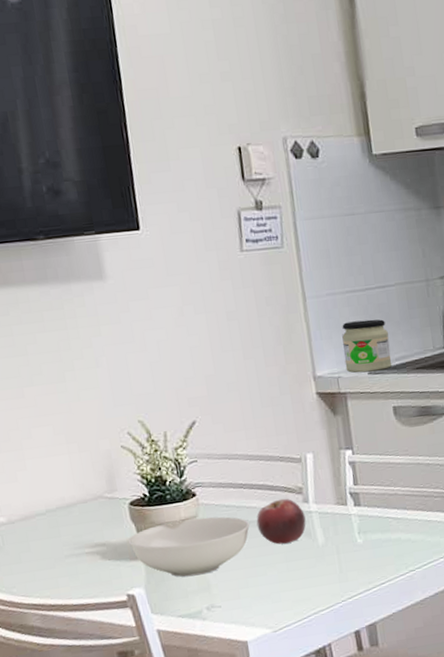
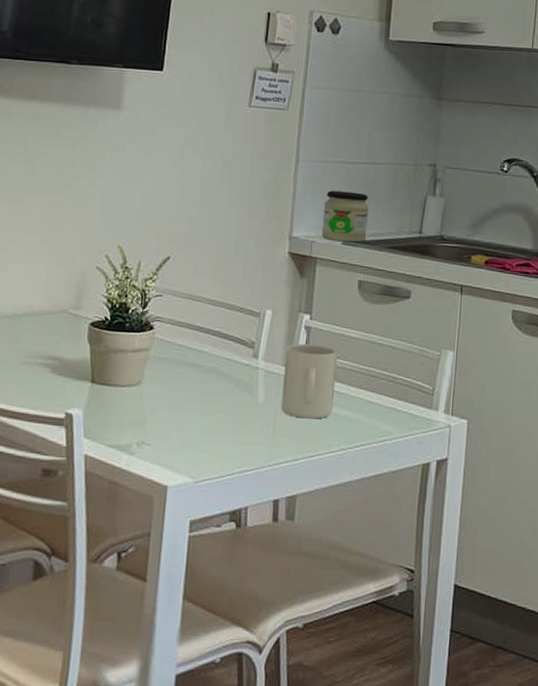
bowl: present [128,516,250,577] -> none [79,350,198,409]
fruit: present [256,498,306,545] -> none [203,349,252,395]
cup: none [334,476,394,551] -> present [280,343,338,419]

